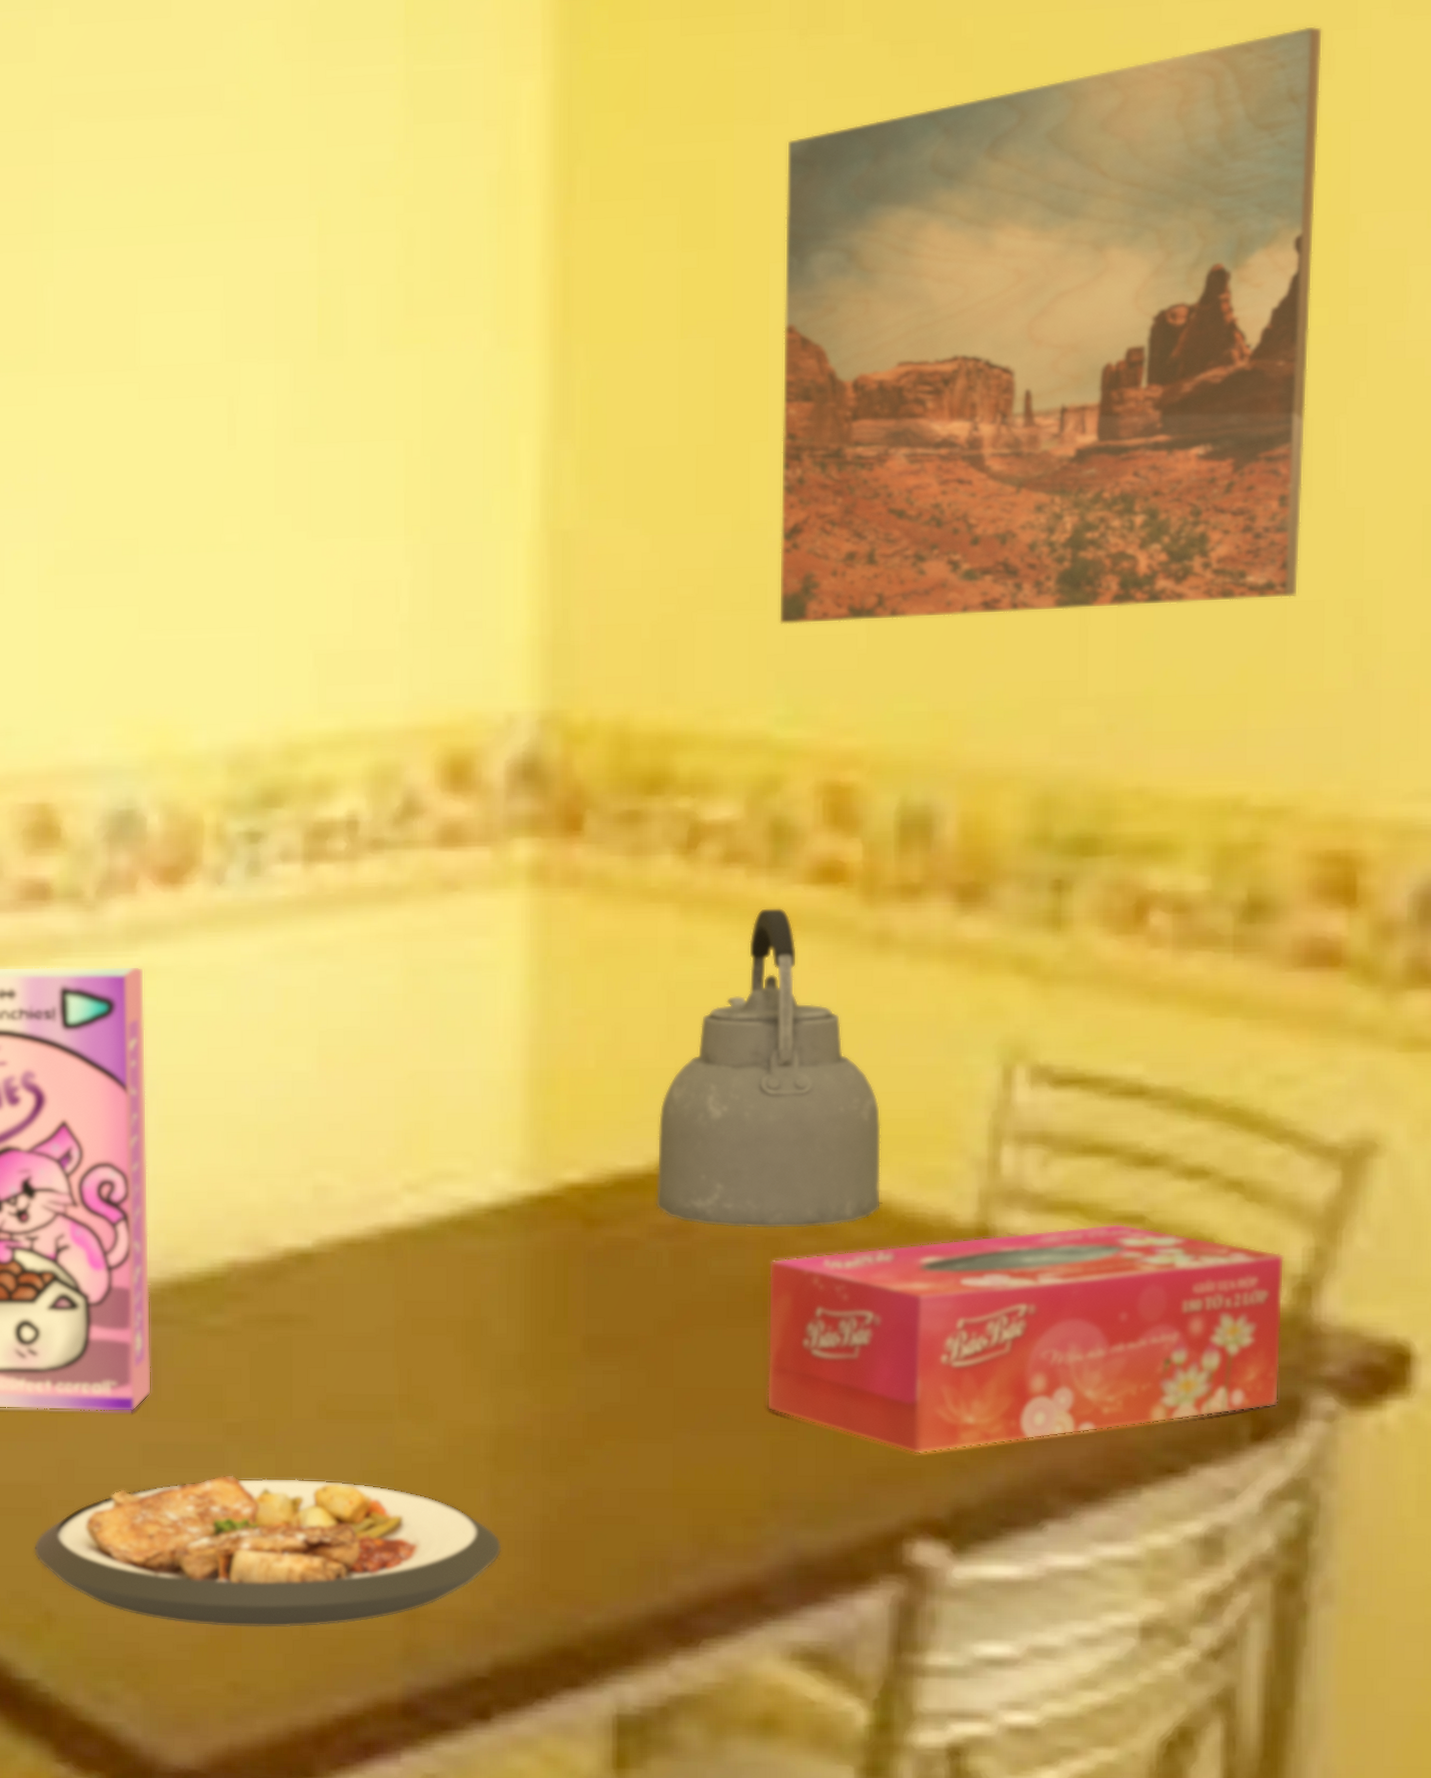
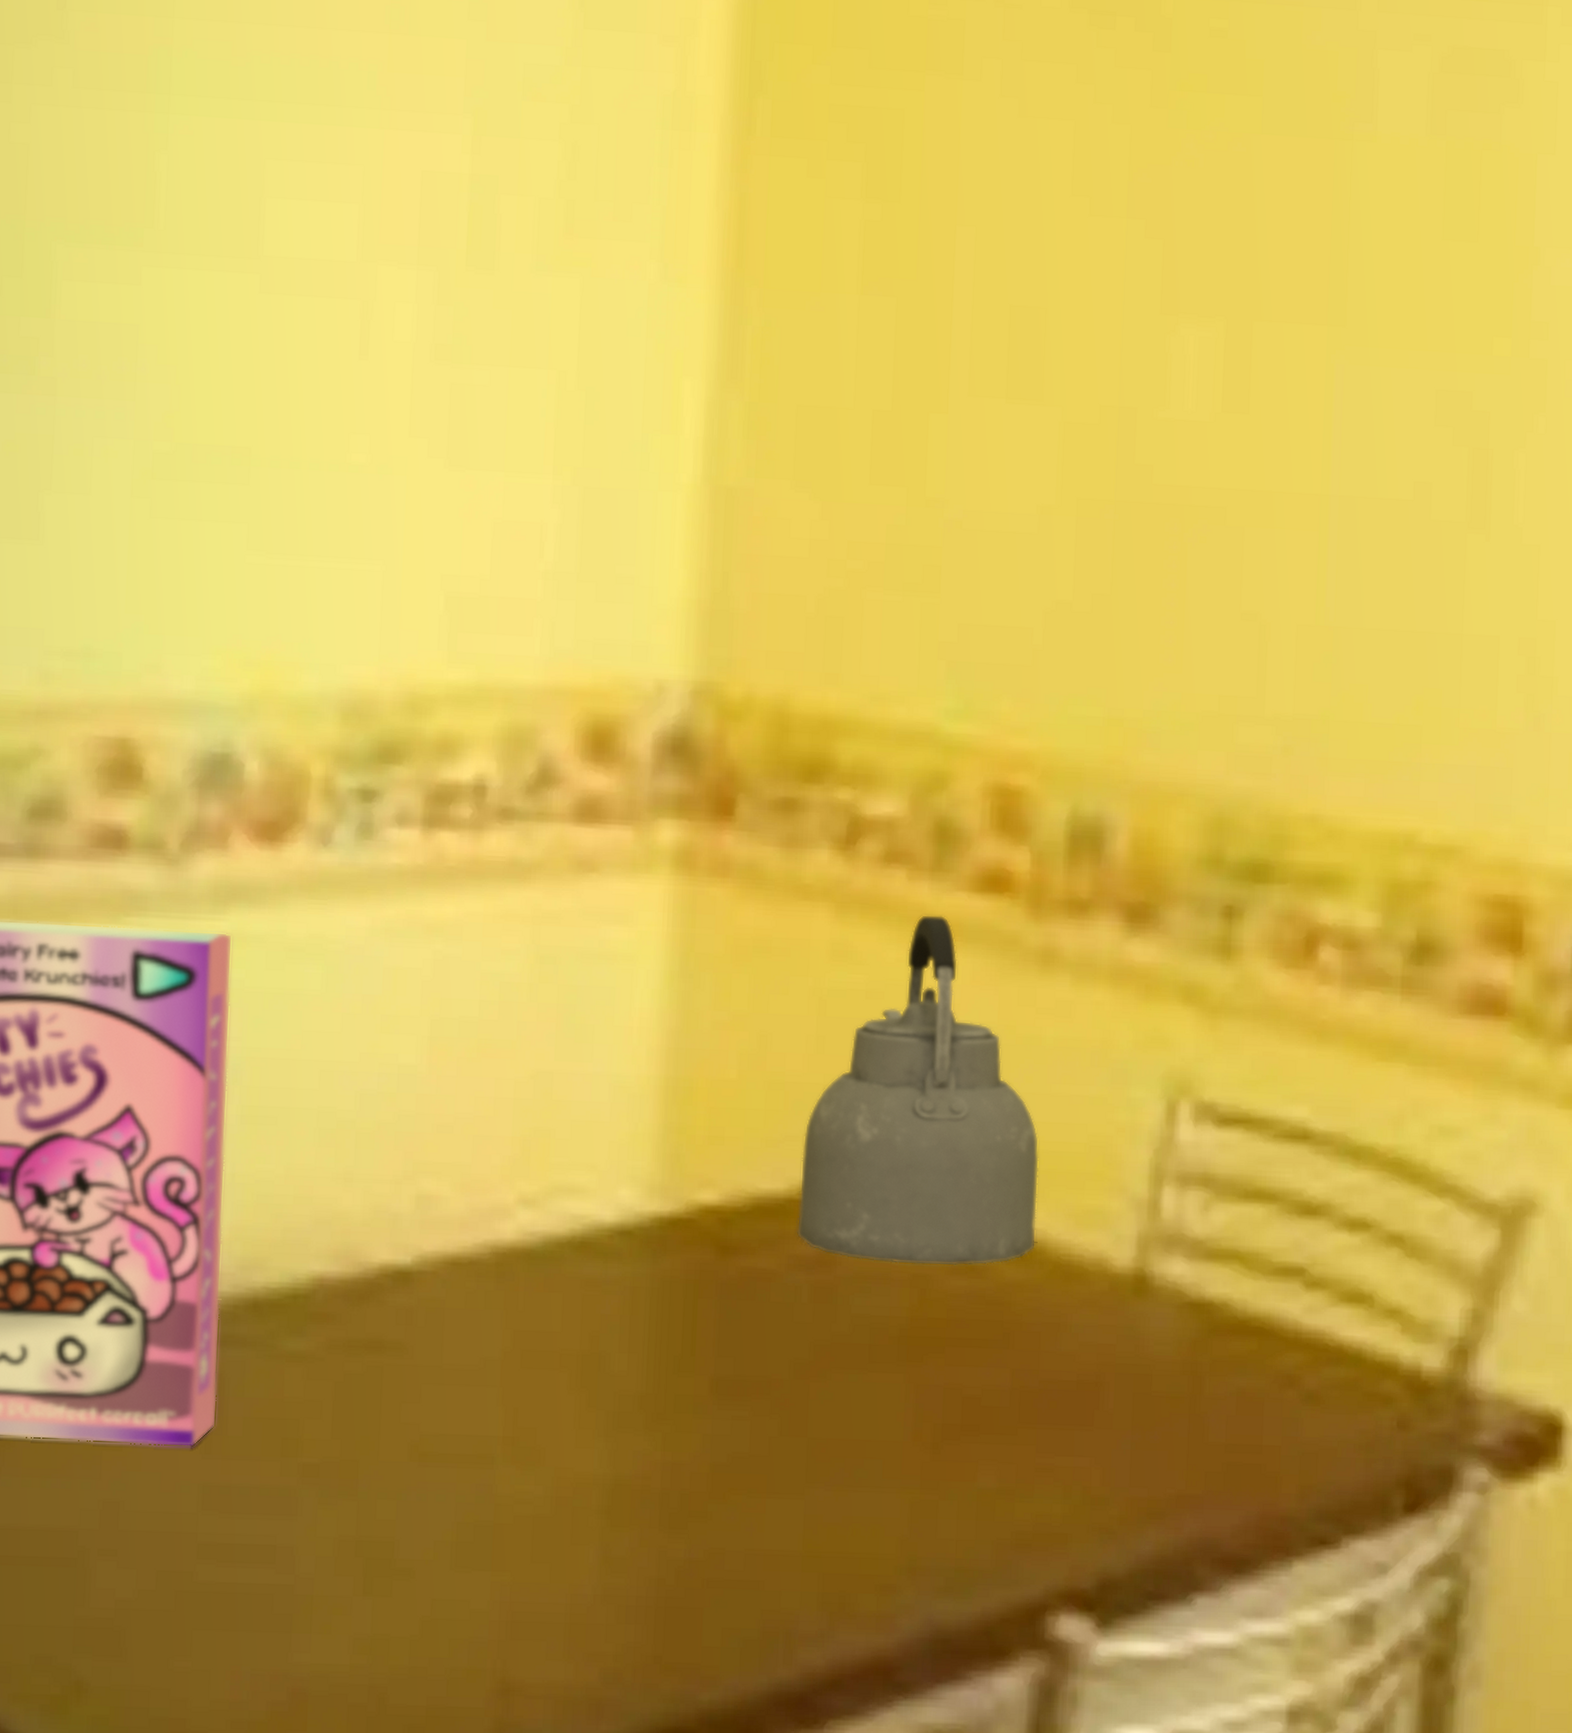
plate: present [33,1475,502,1629] -> none [65,1523,611,1704]
tissue box: present [766,1223,1285,1455] -> none [907,1274,1443,1519]
wall art: present [778,25,1323,625] -> none [952,52,1514,631]

